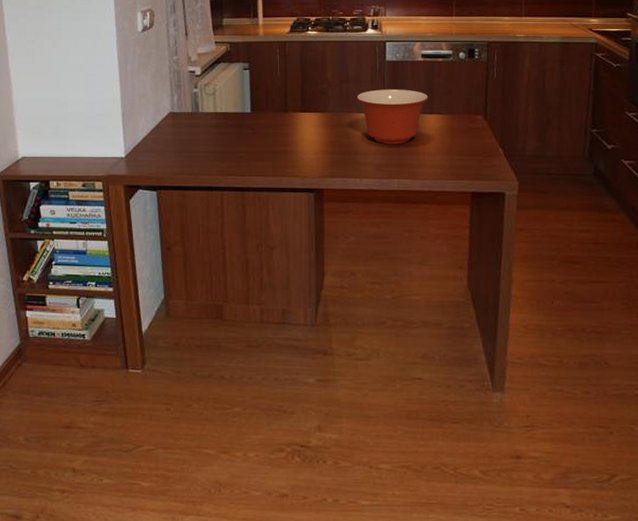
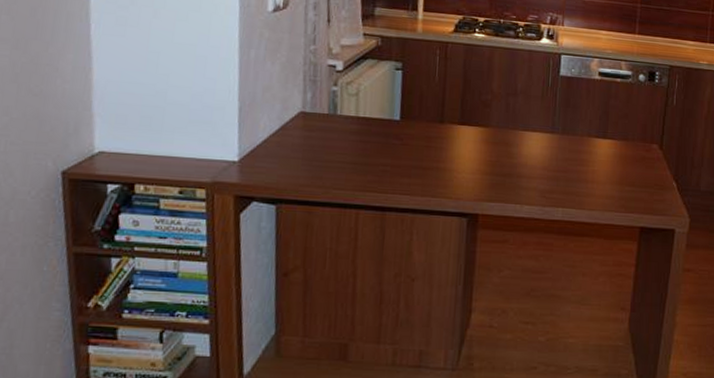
mixing bowl: present [356,89,428,145] -> none [524,106,603,170]

